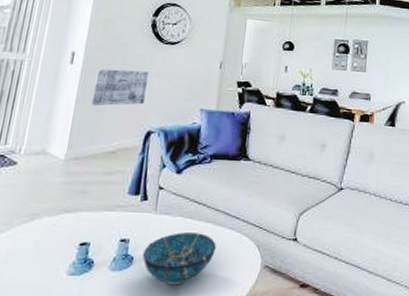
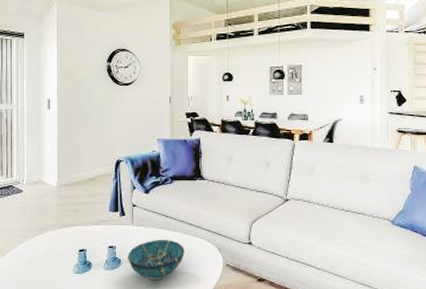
wall art: present [91,69,148,106] -> none [70,111,111,143]

